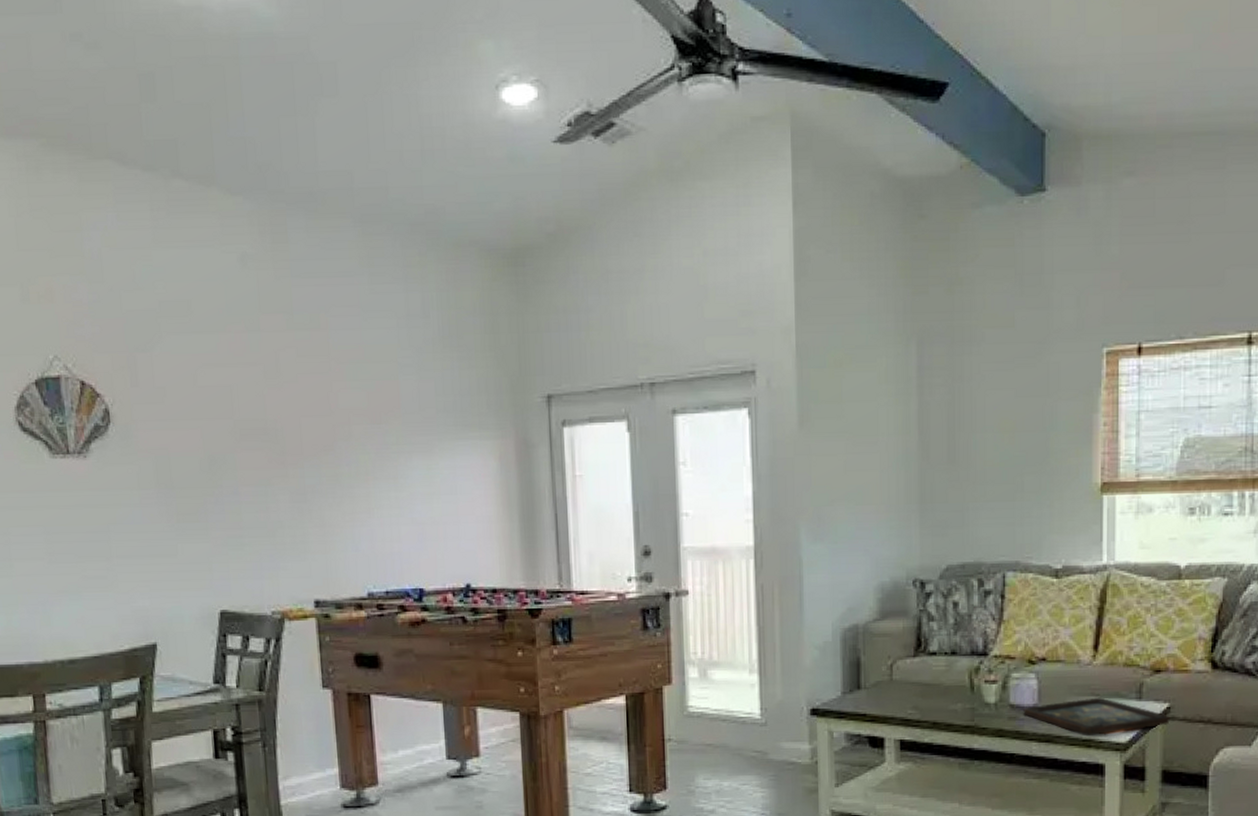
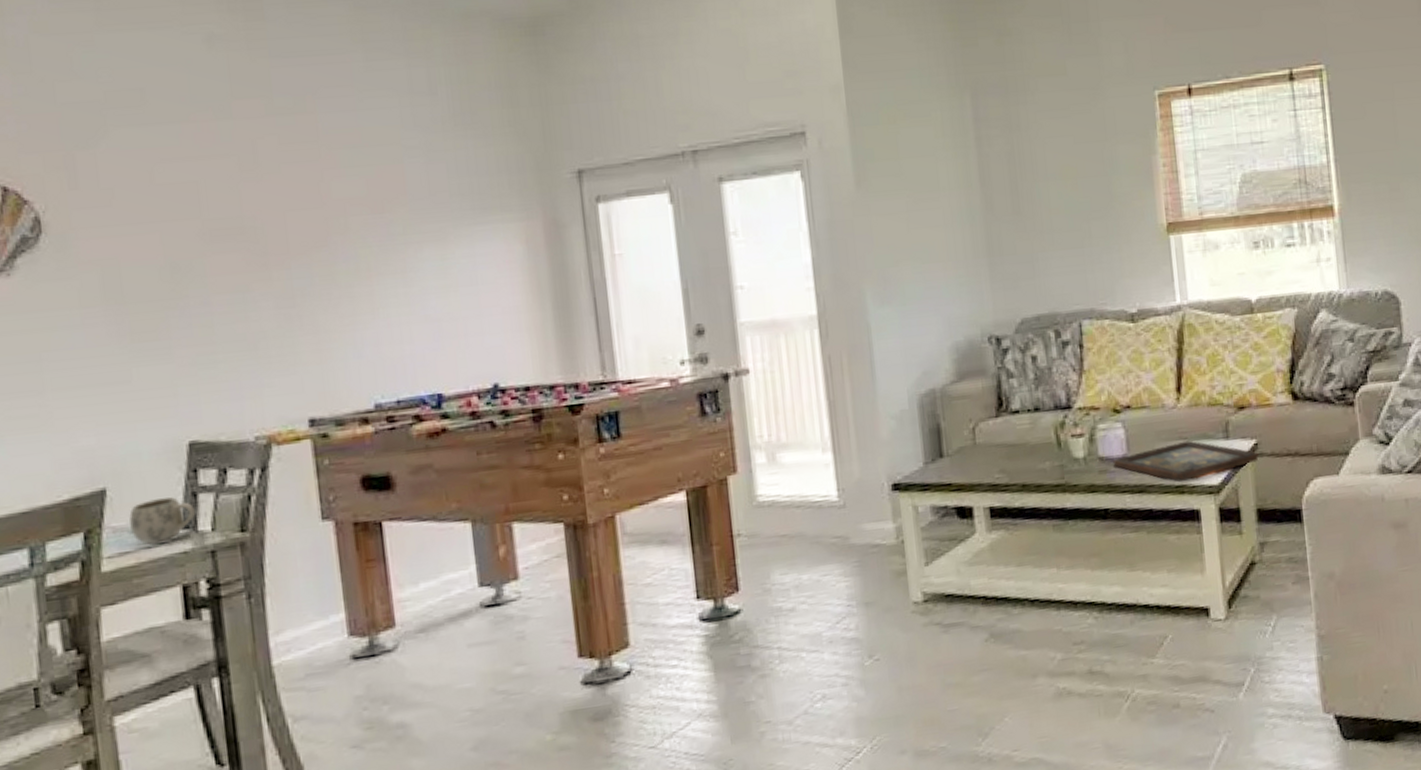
mug: none [174,656,224,694] -> present [129,497,195,546]

